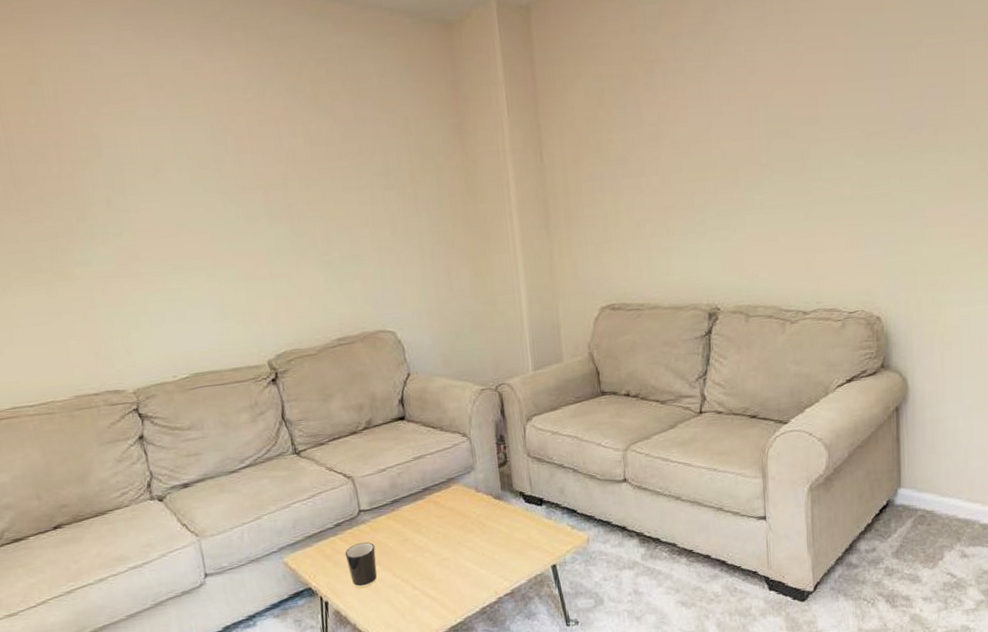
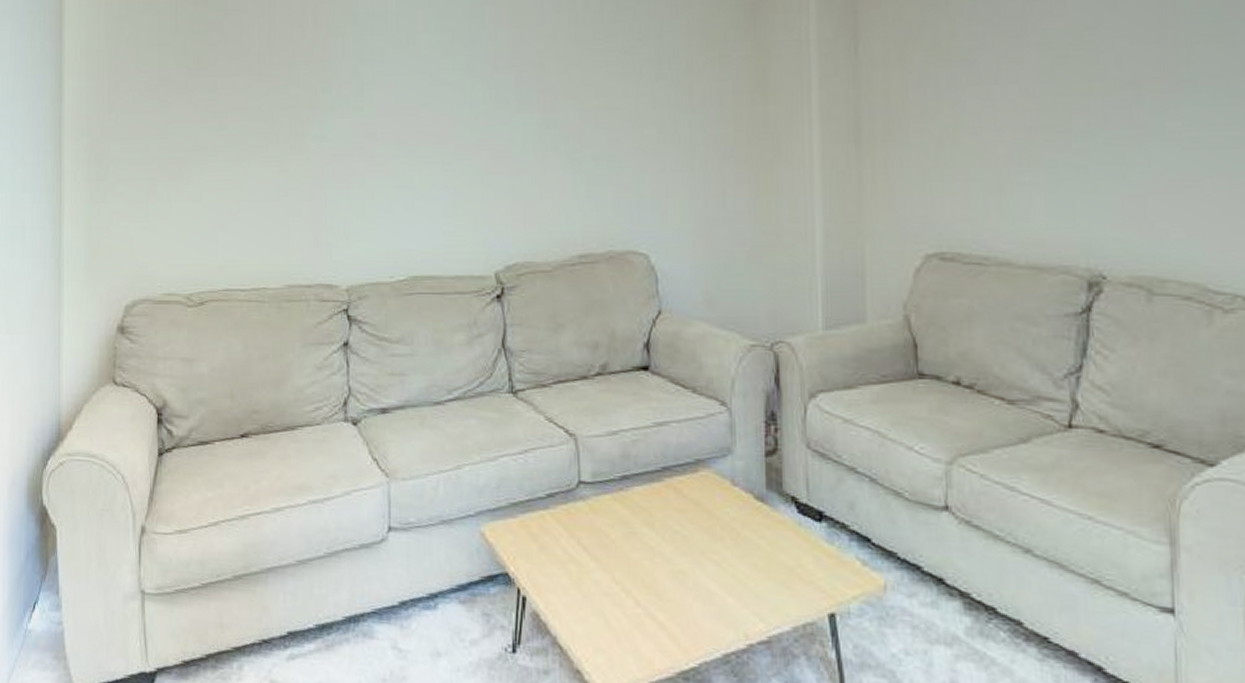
mug: present [344,542,378,588] -> none [554,525,593,588]

